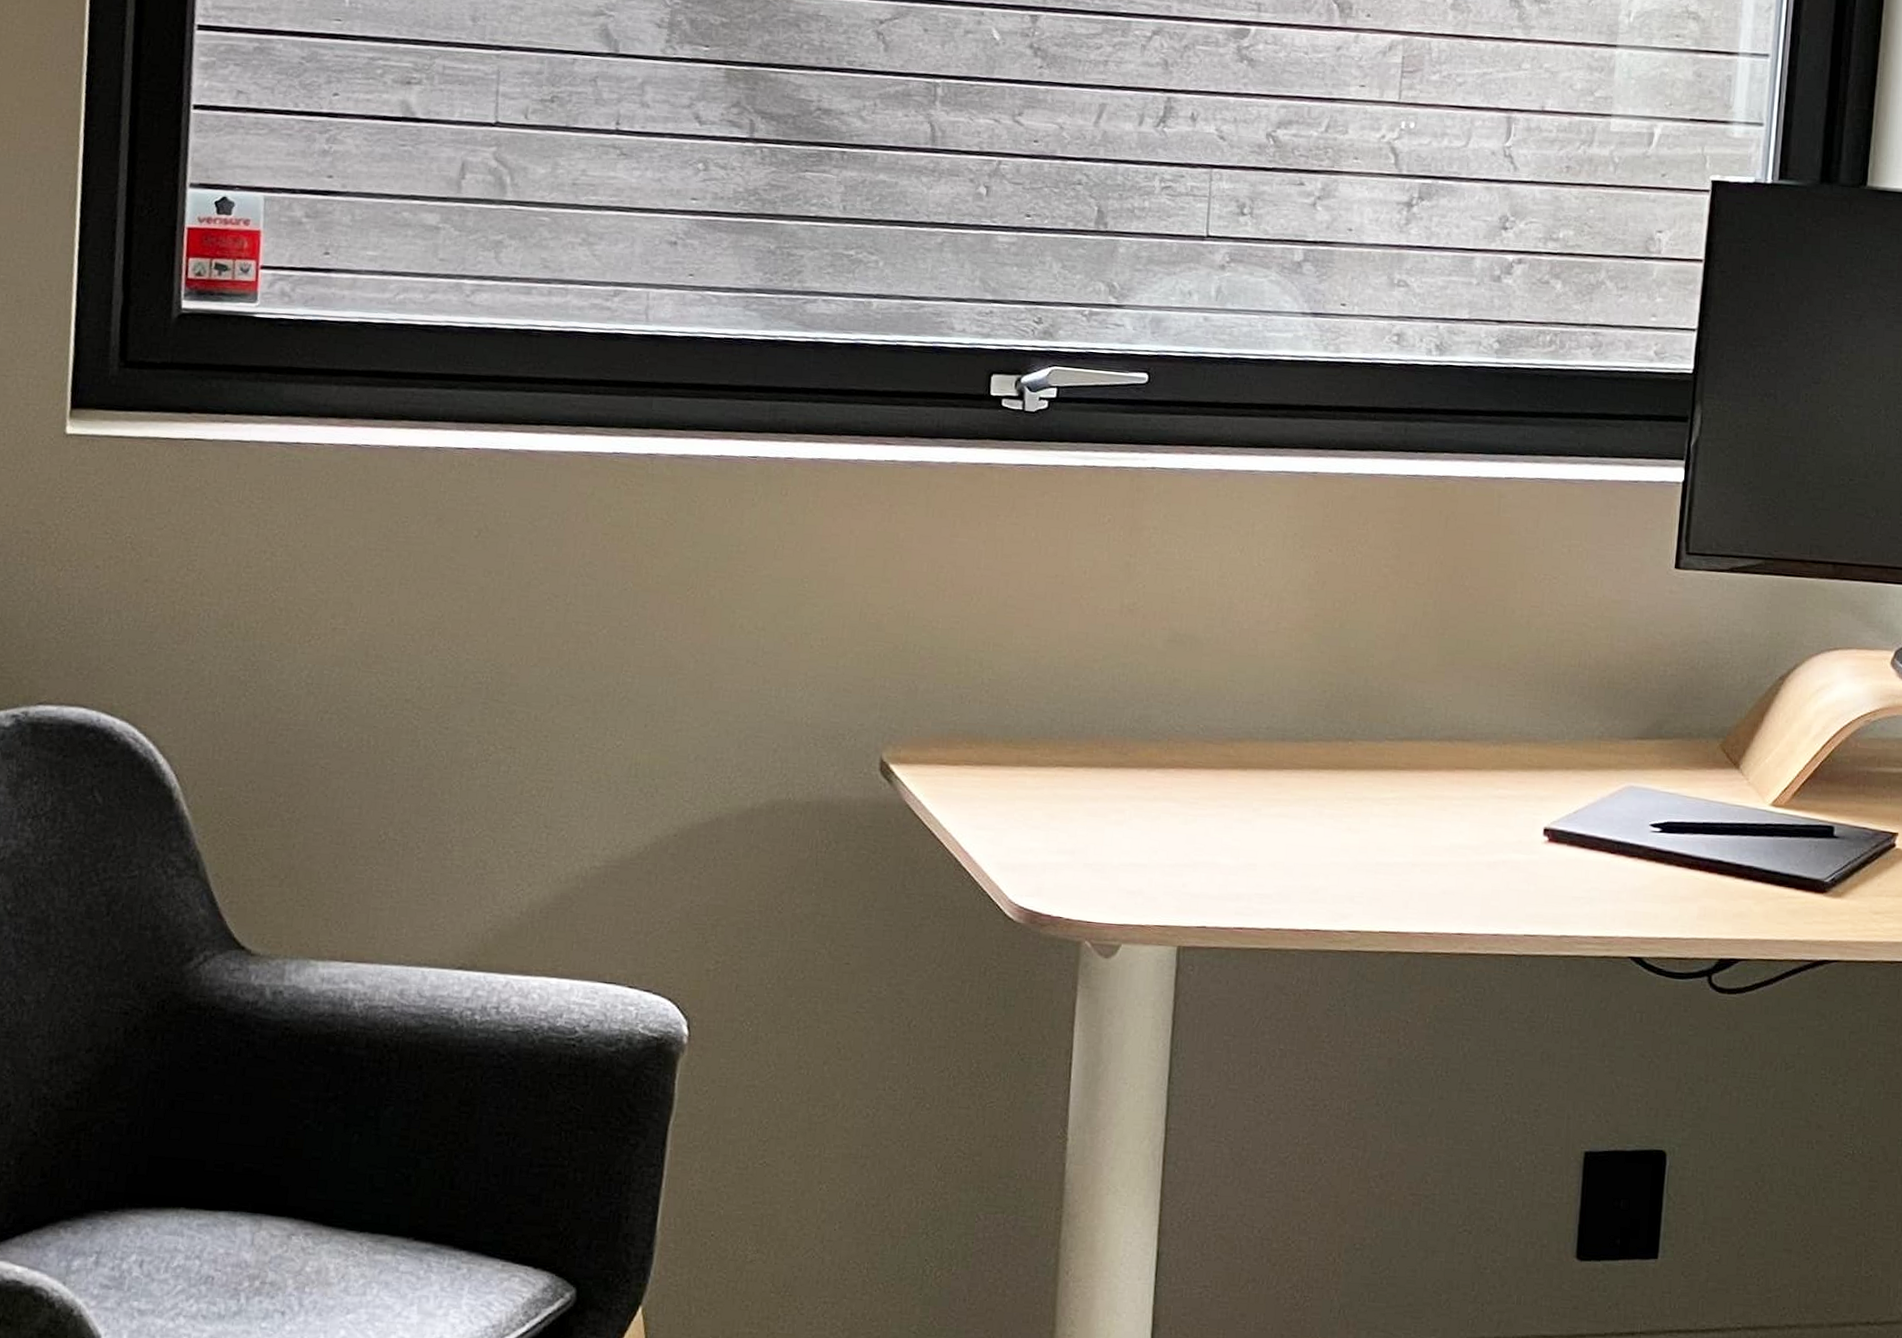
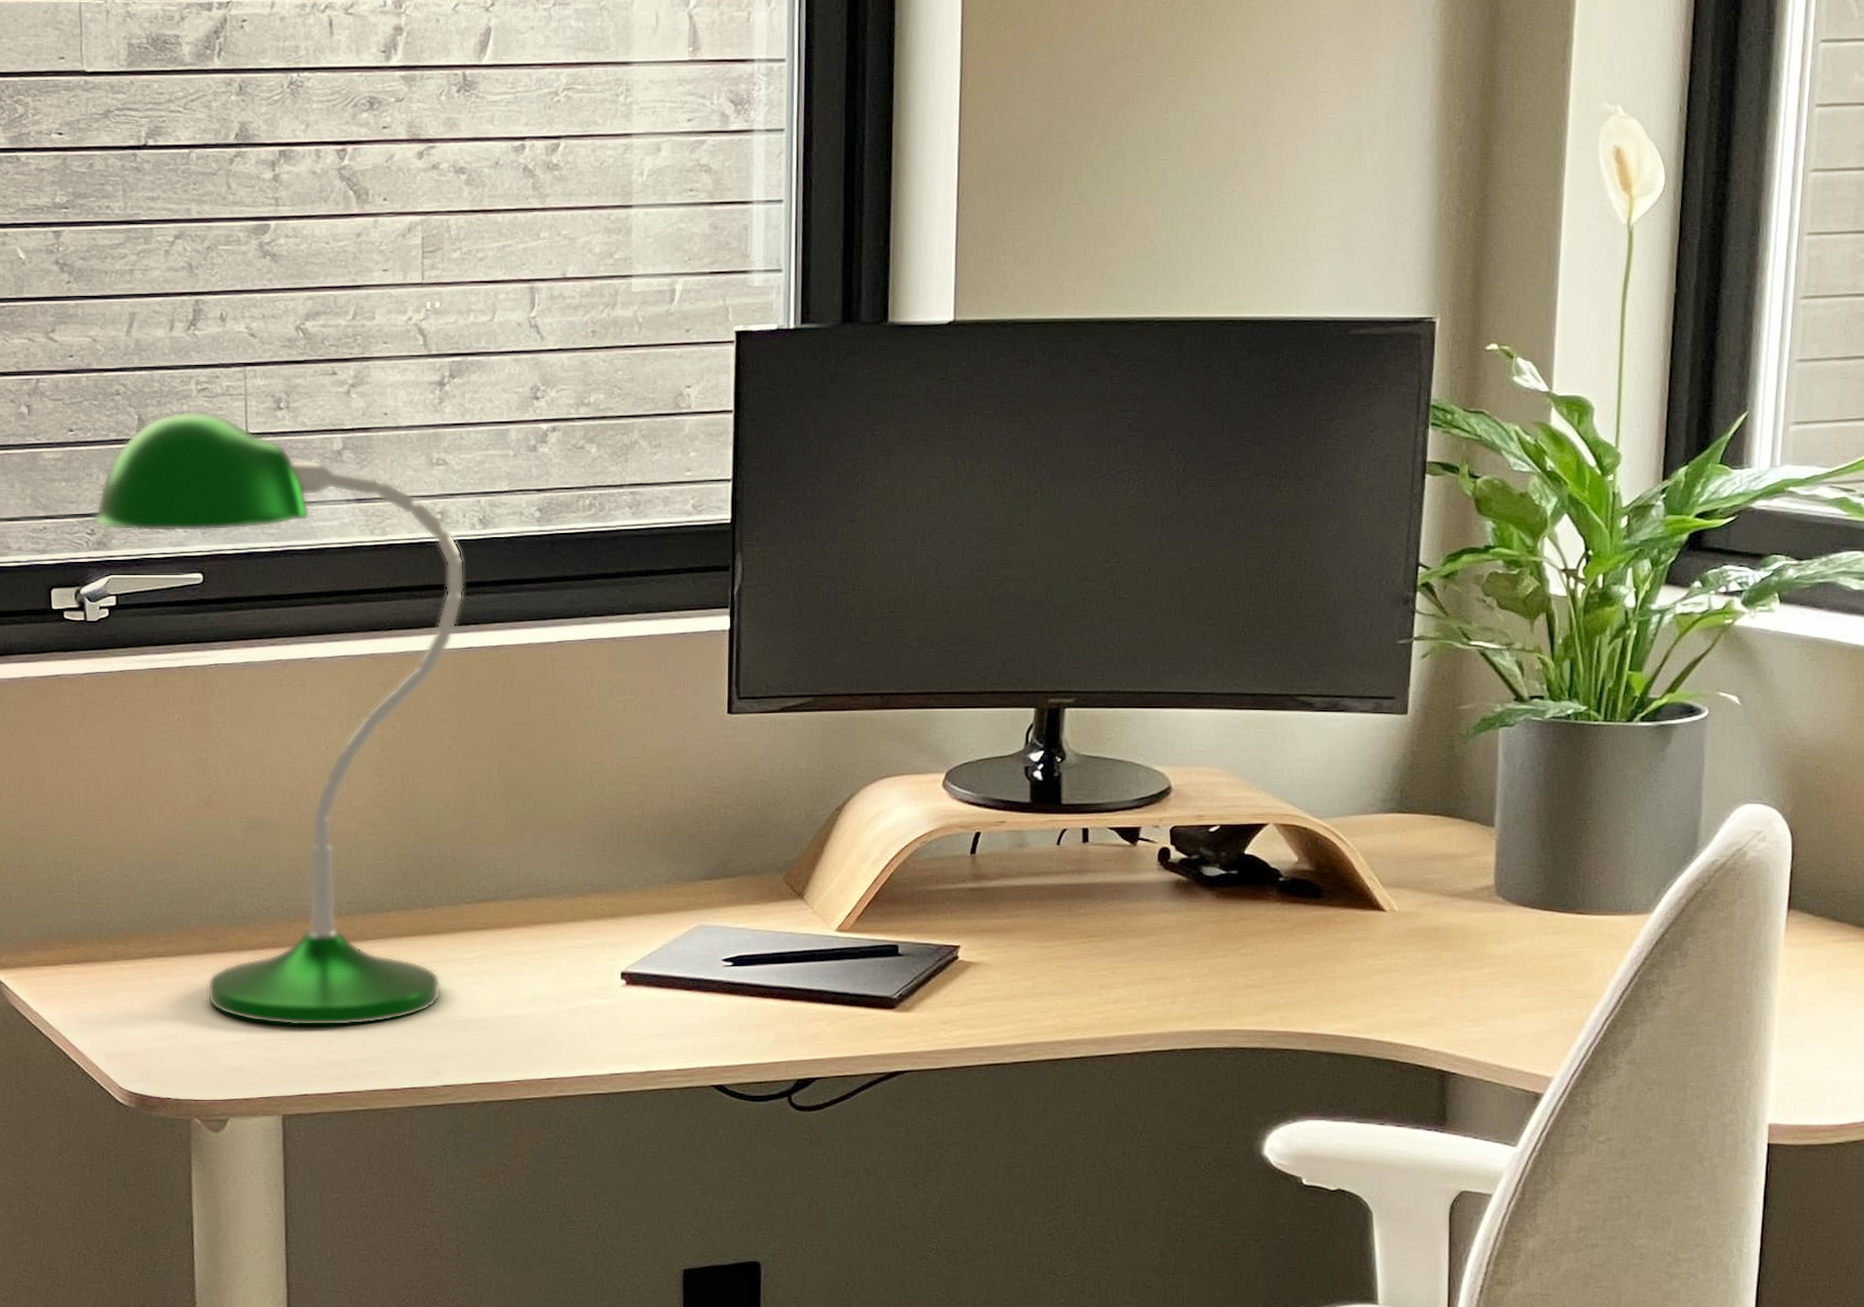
desk lamp: none [1039,207,1417,858] -> present [91,411,464,1026]

